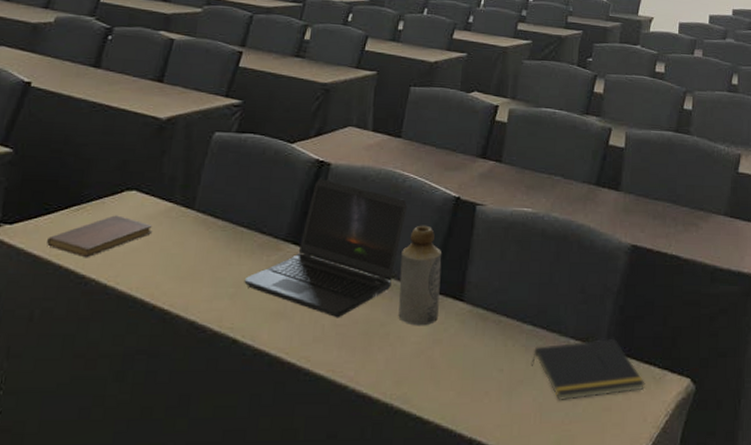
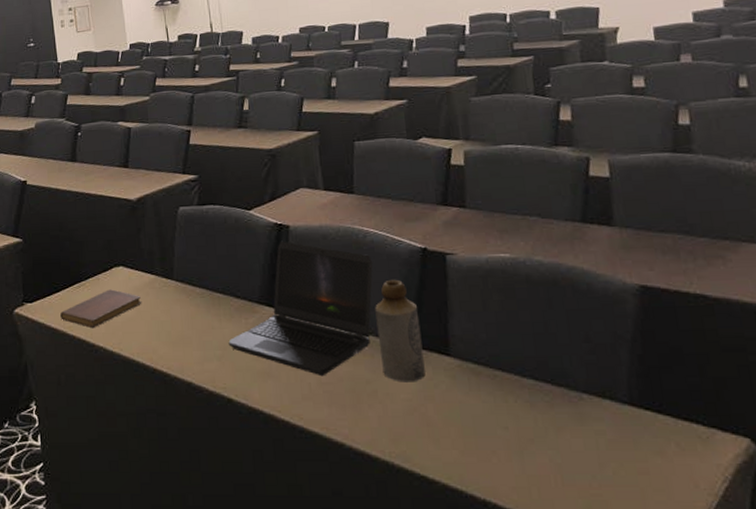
notepad: present [530,339,645,400] -> none [539,393,689,461]

